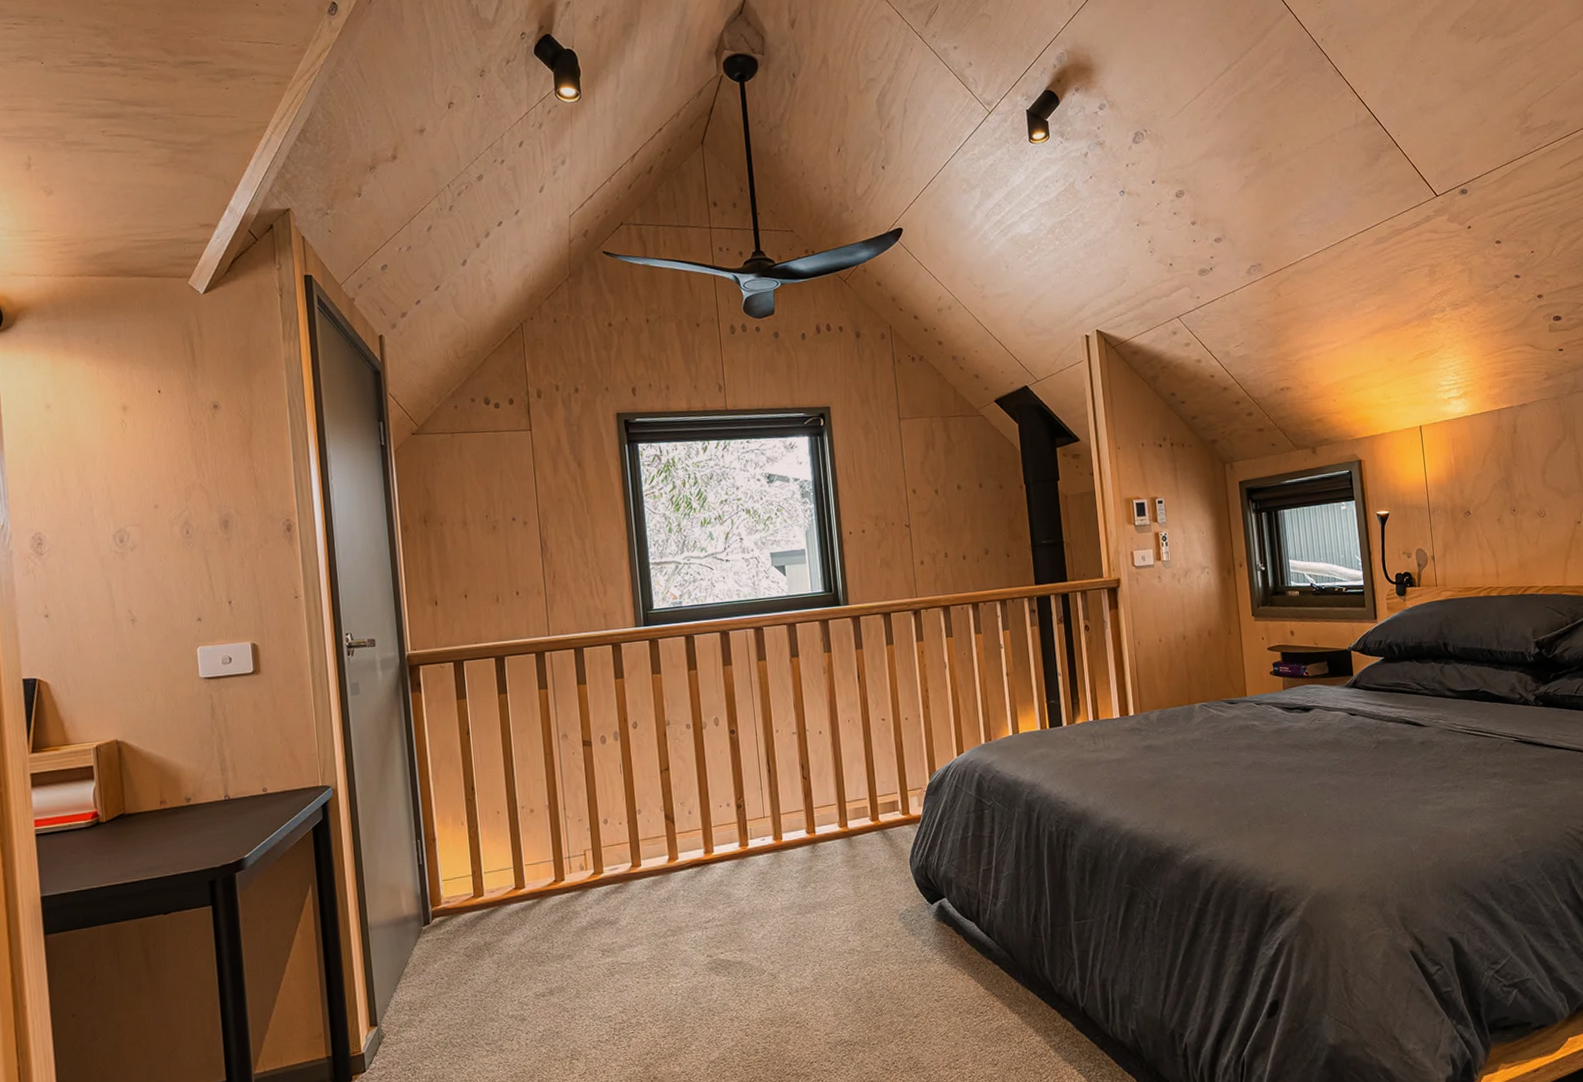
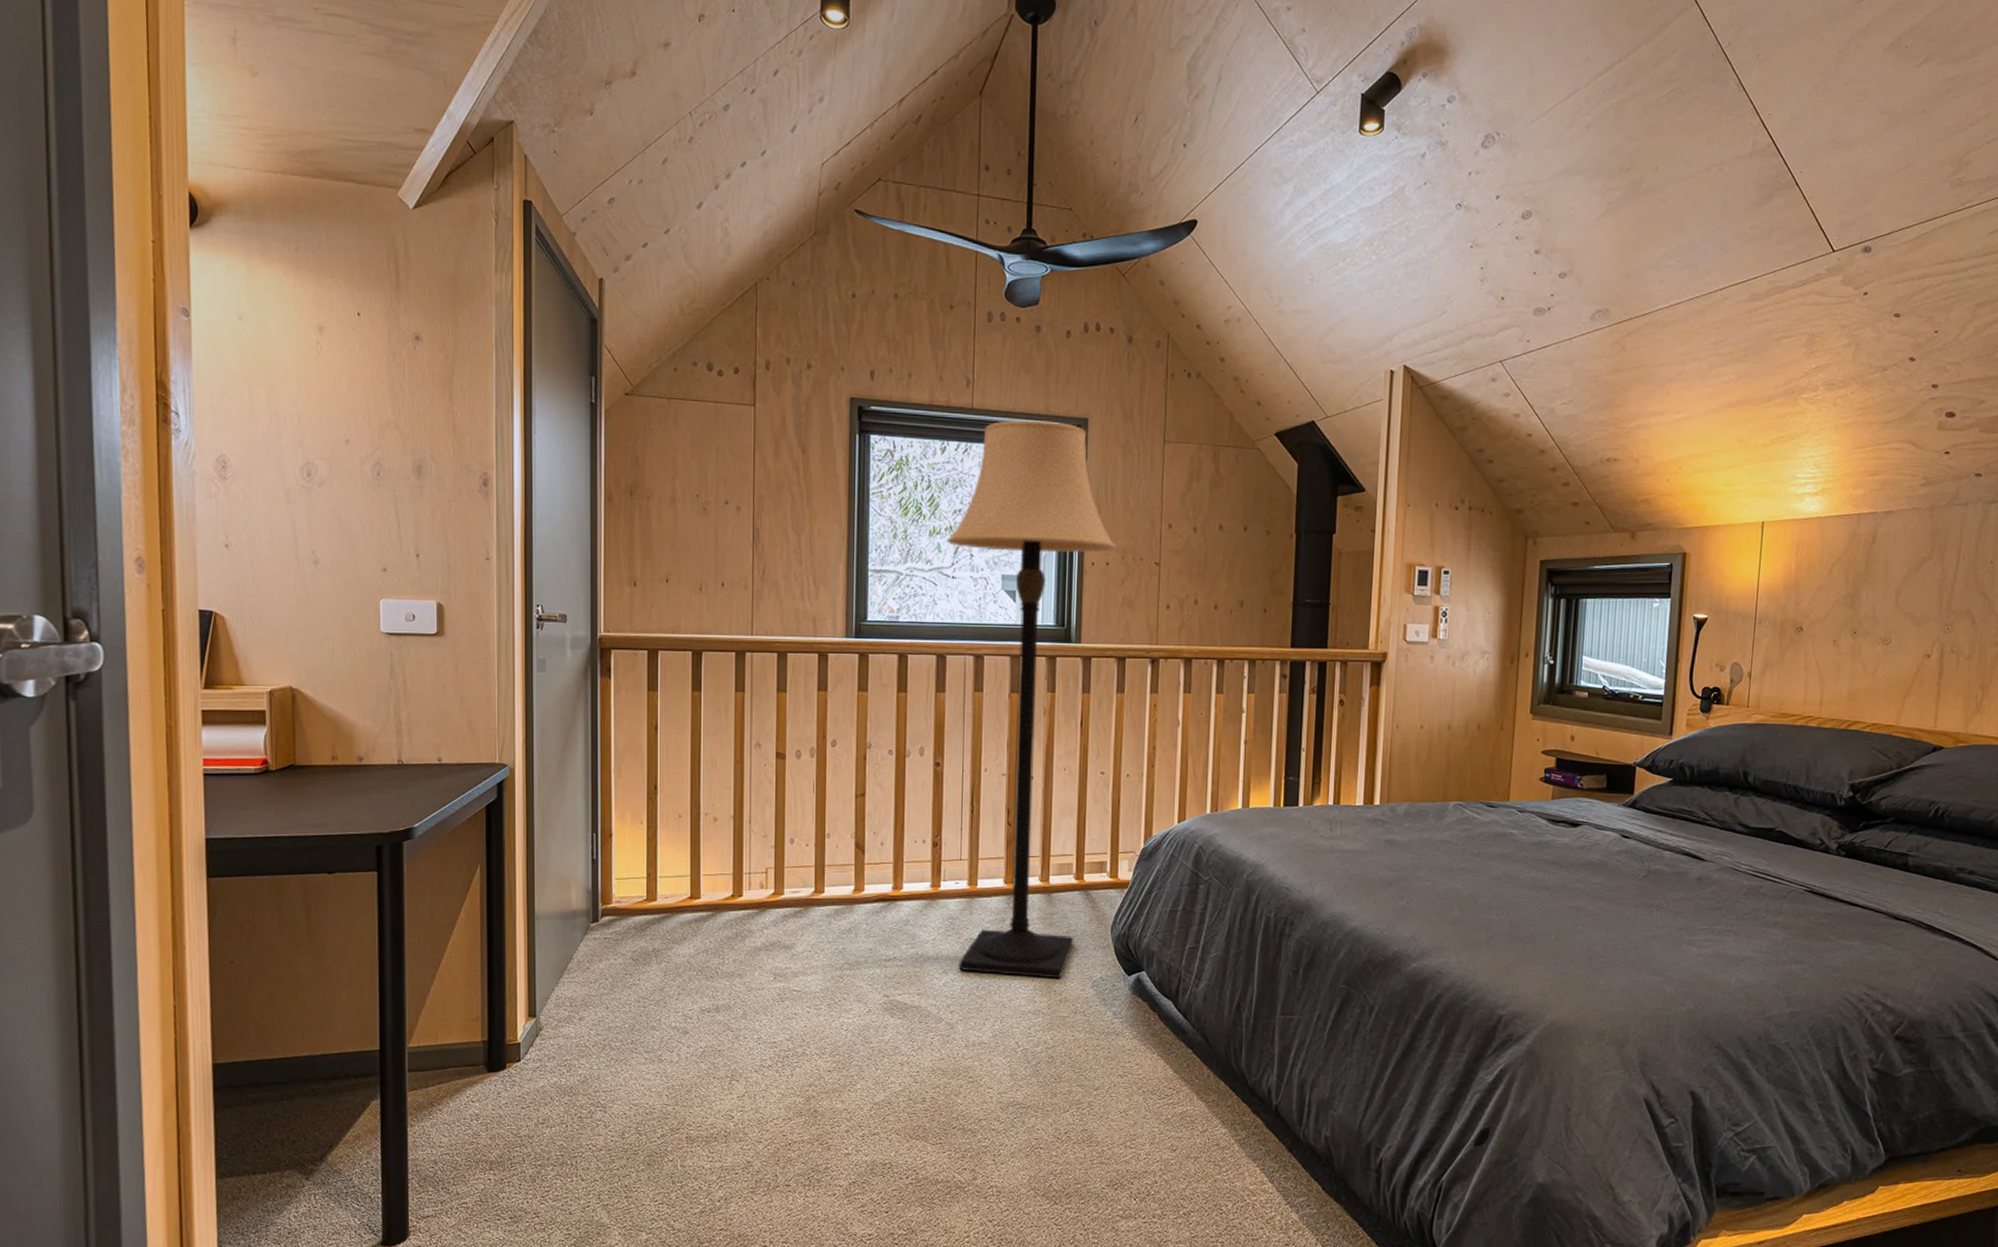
lamp: none [716,413,878,922] -> present [945,420,1117,979]

